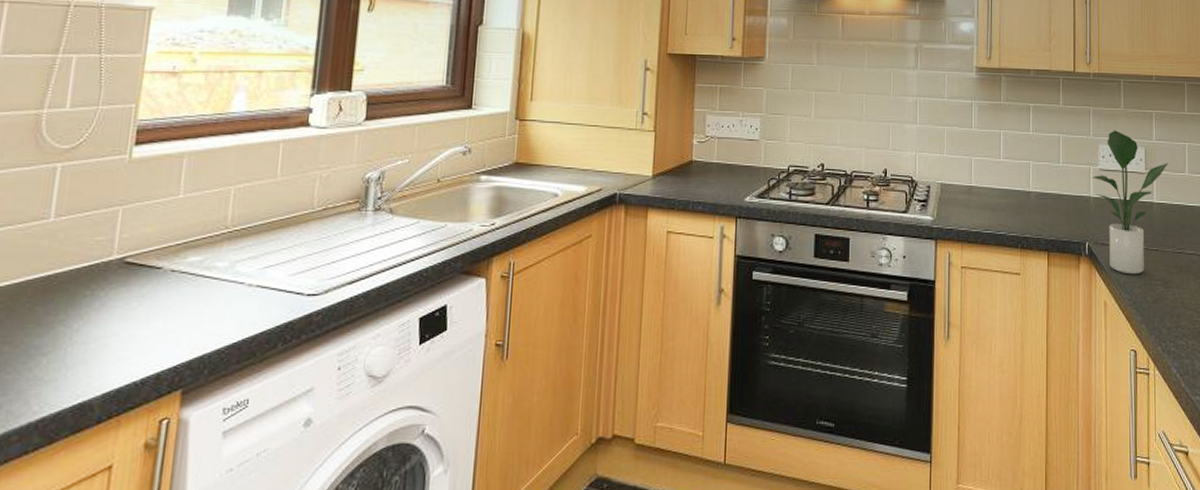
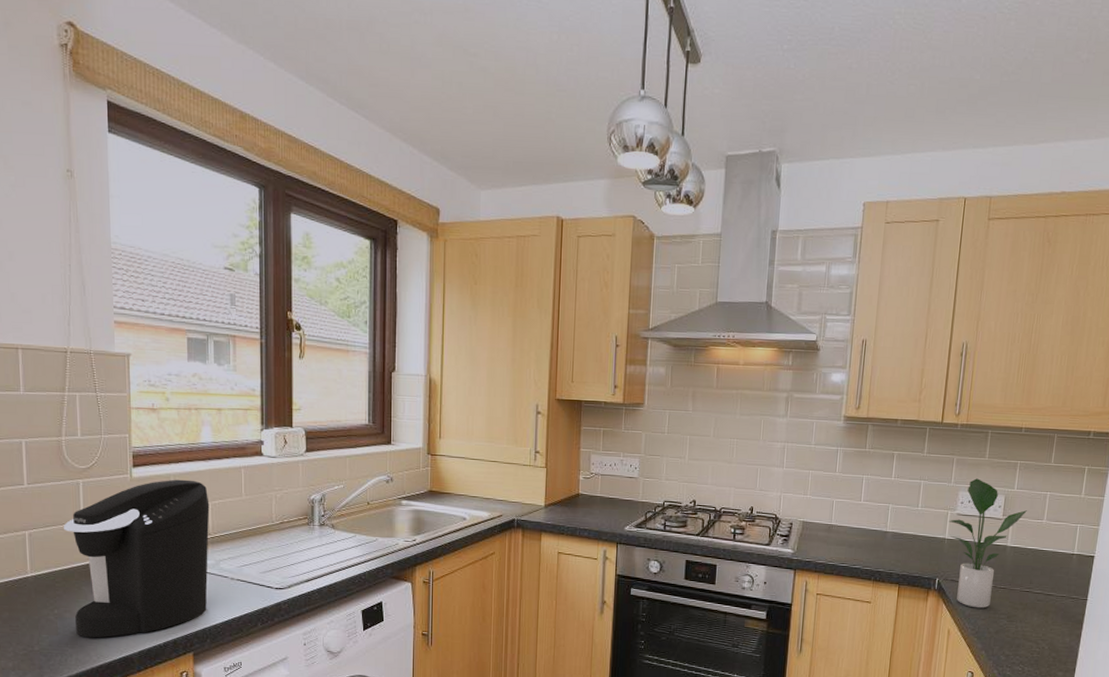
coffee maker: none [14,158,232,379] -> present [64,479,210,638]

